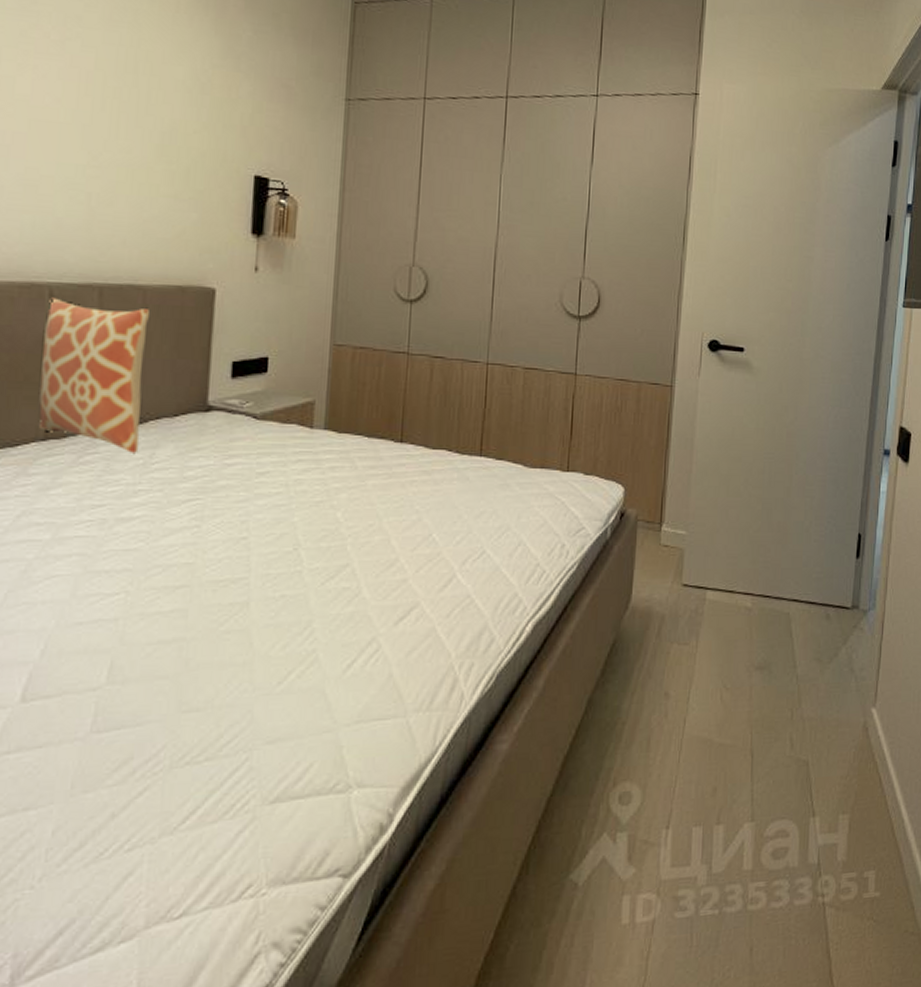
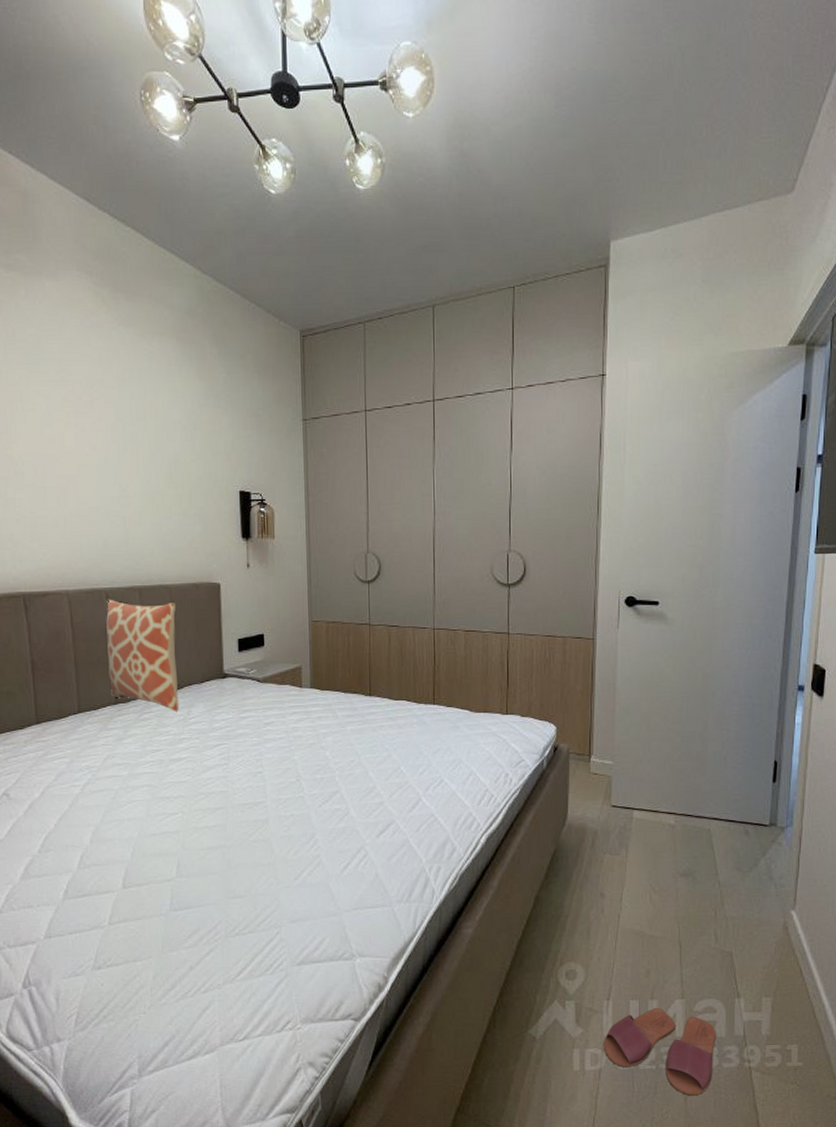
slippers: none [659,834,788,946] -> present [604,1007,716,1096]

